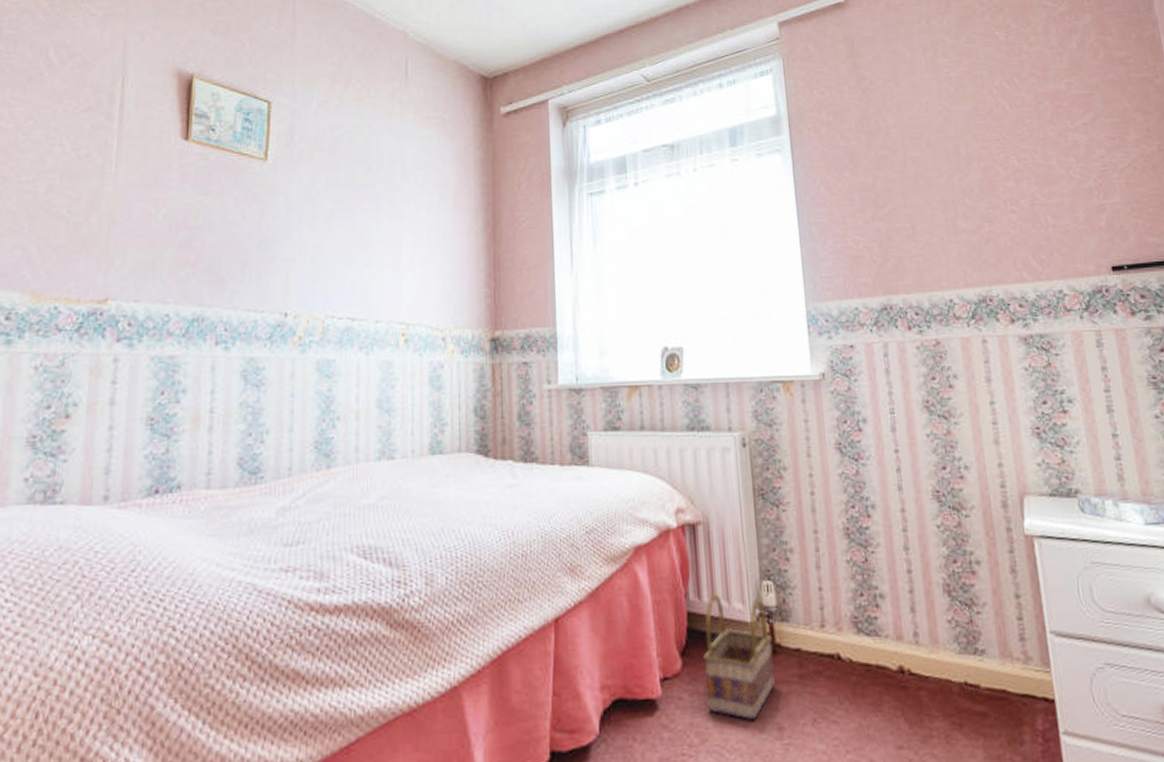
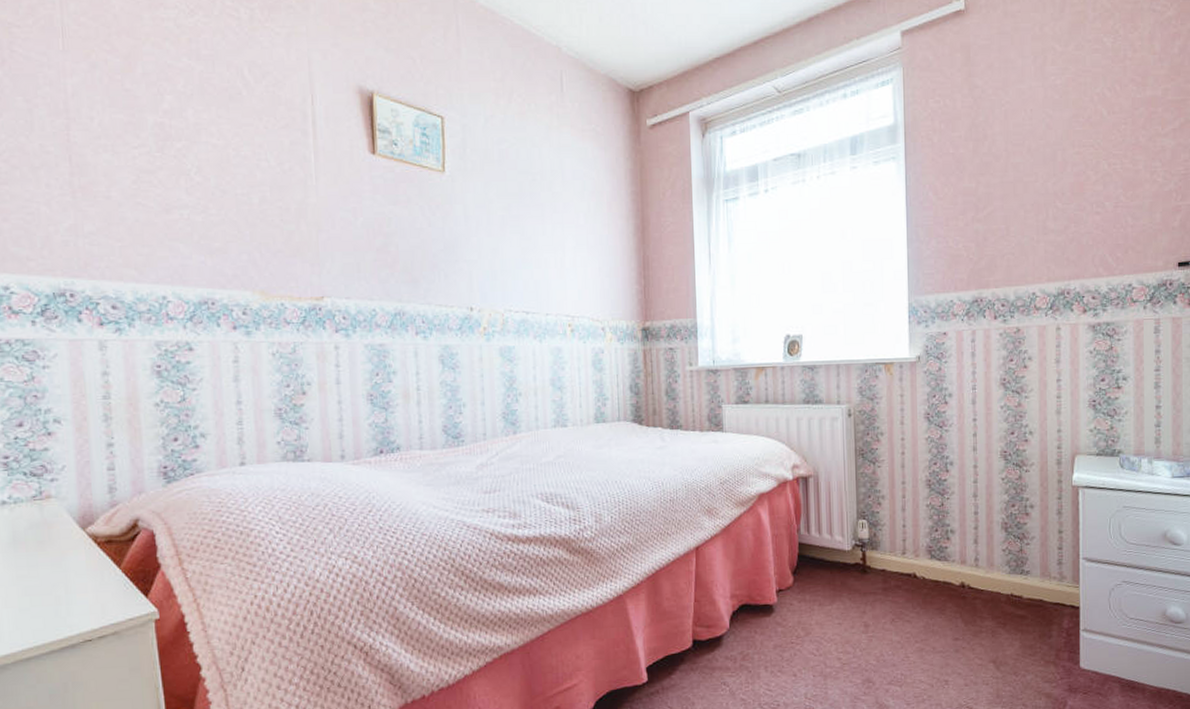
basket: present [703,593,775,721] -> none [810,528,864,620]

